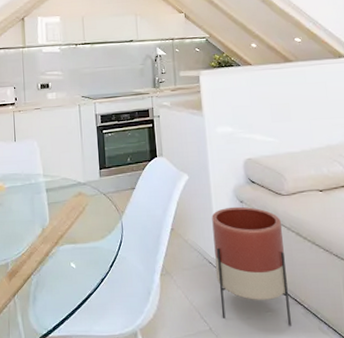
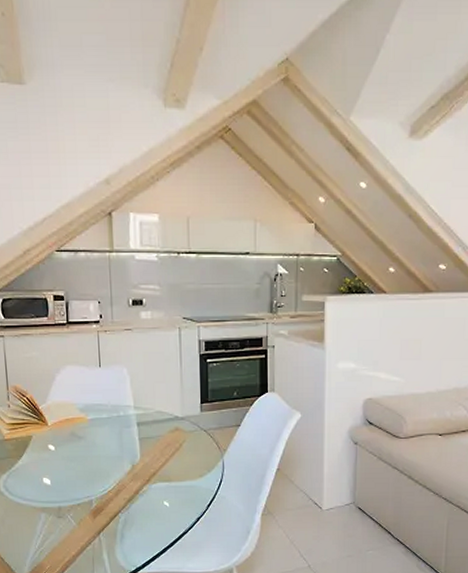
planter: present [212,206,291,326] -> none [320,448,395,564]

